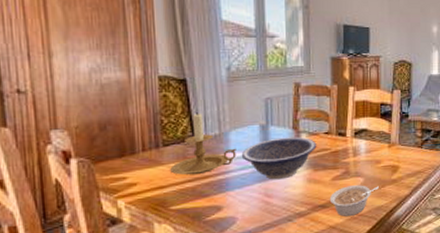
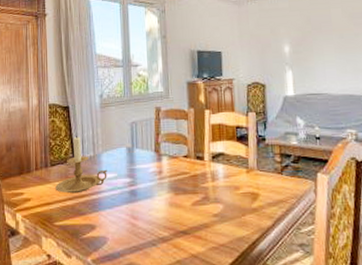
decorative bowl: present [241,137,317,180] -> none [111,159,177,202]
legume: present [329,185,379,217] -> none [190,212,239,245]

